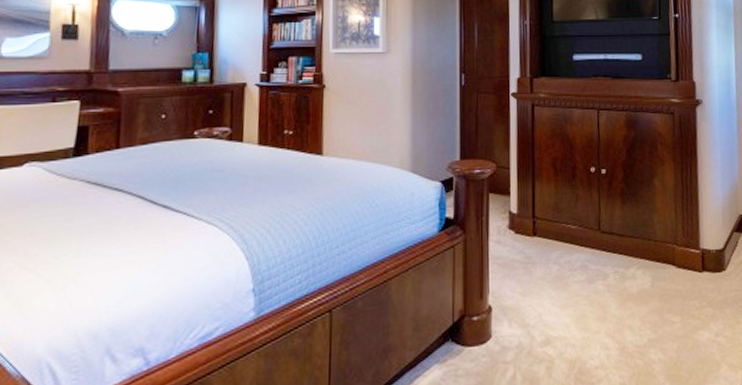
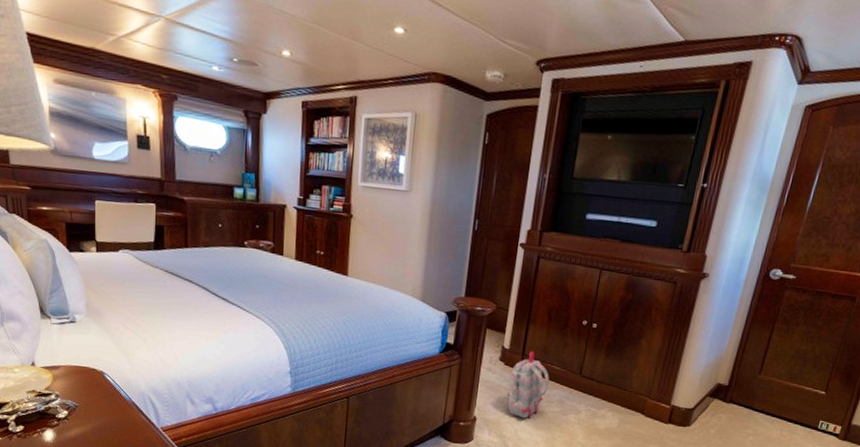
backpack: none [522,211,568,297] -> present [506,351,550,419]

